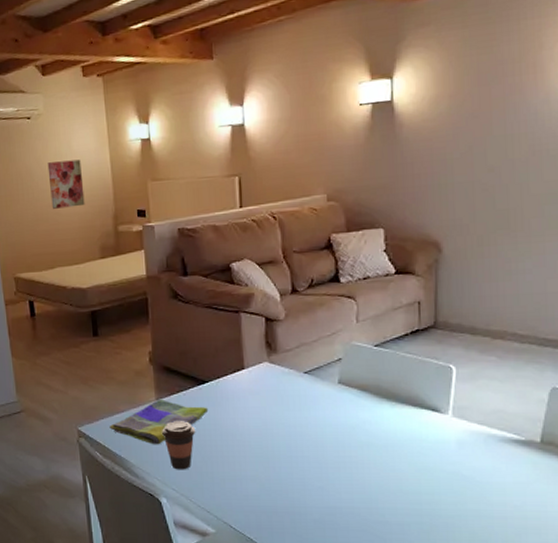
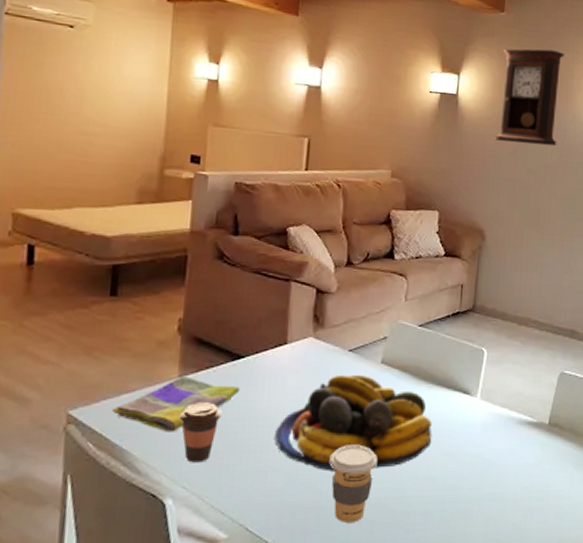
wall art: present [47,159,85,209] -> none [83,82,131,140]
fruit bowl: none [244,394,401,482] -> present [275,374,432,471]
coffee cup: none [299,460,345,527] -> present [330,446,377,523]
pendulum clock: none [442,20,528,142] -> present [494,48,565,147]

